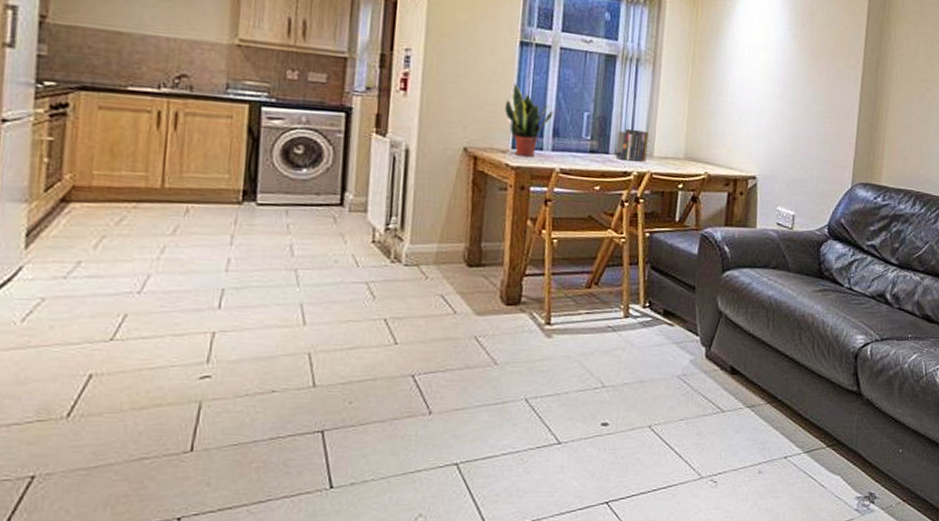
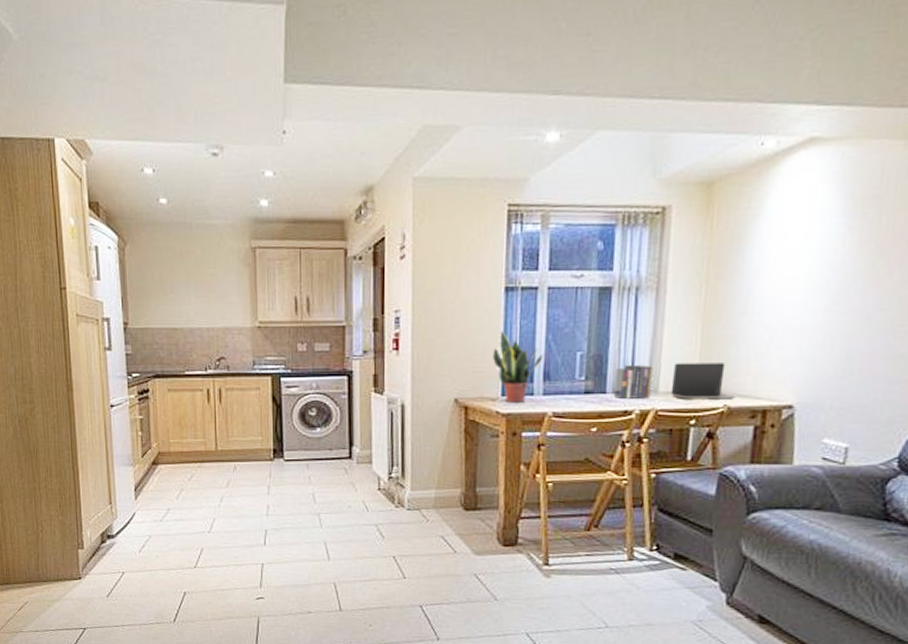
laptop computer: none [663,131,714,168] -> present [670,363,736,399]

